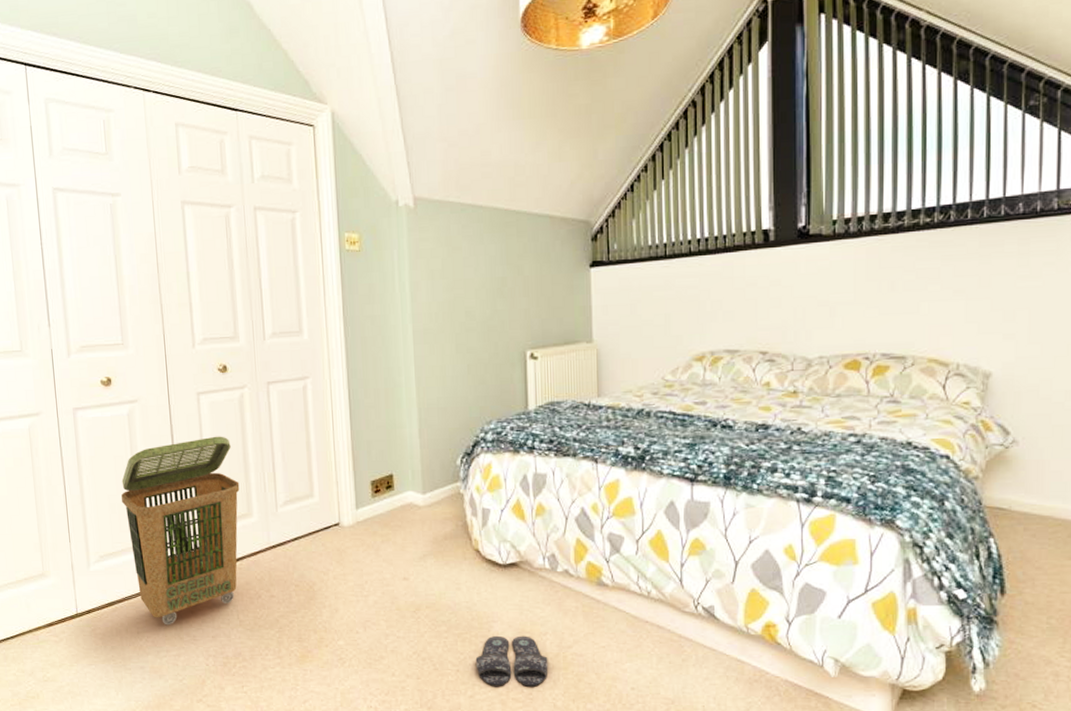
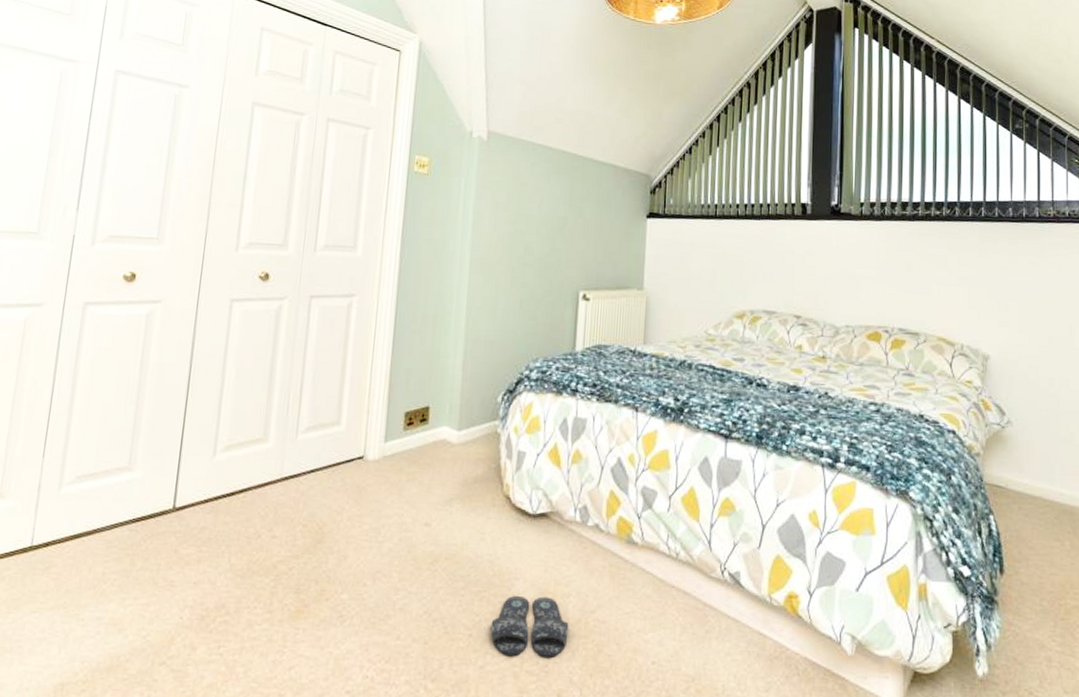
laundry basket: present [121,436,240,626] -> none [115,348,260,566]

